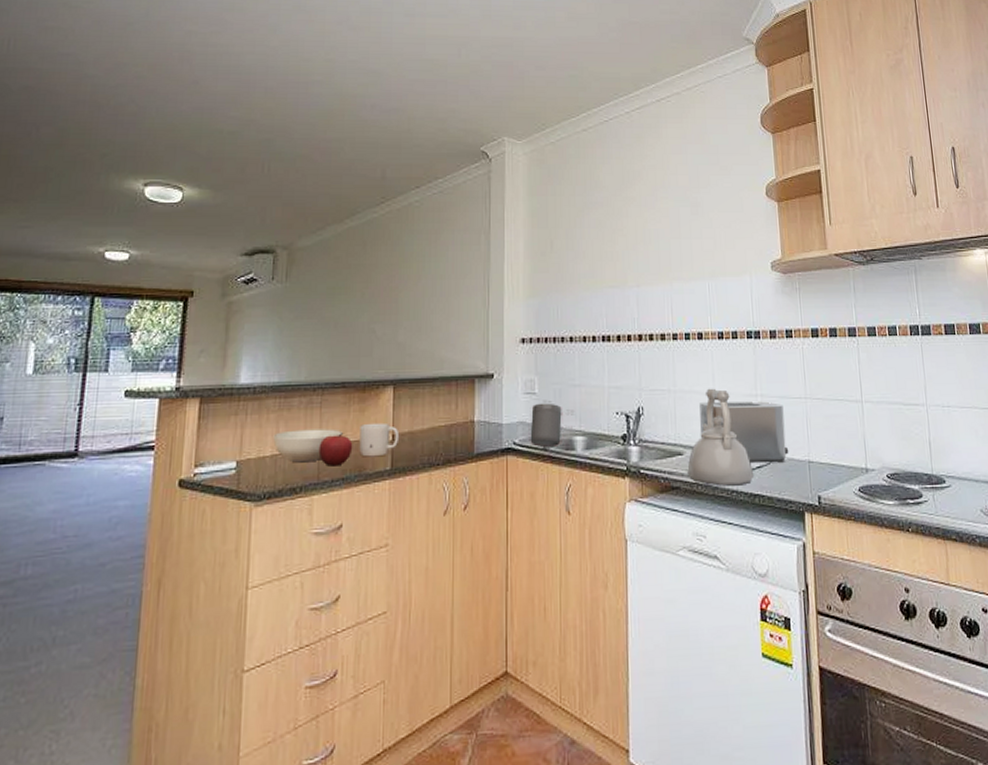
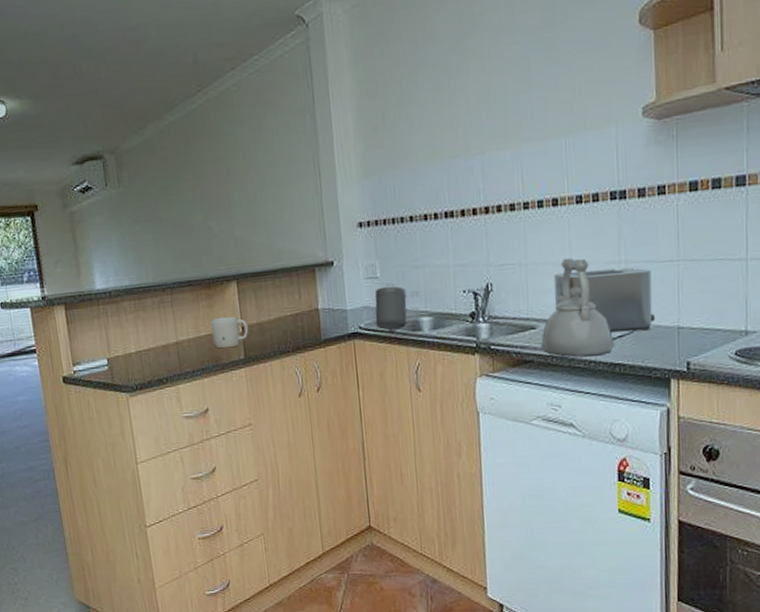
bowl: present [273,429,343,463] -> none [134,325,196,357]
fruit: present [318,433,353,467] -> none [176,328,208,359]

